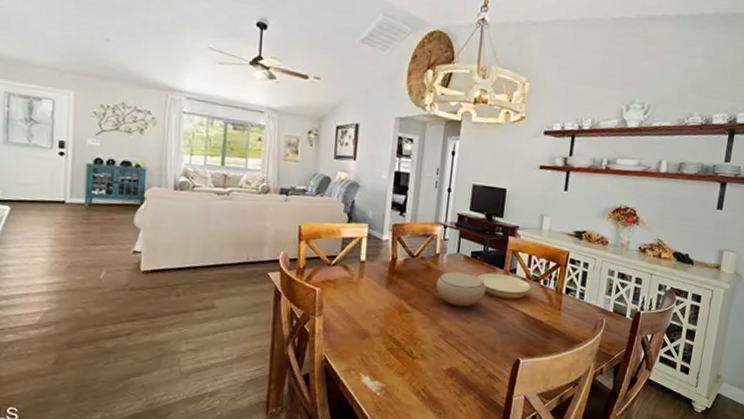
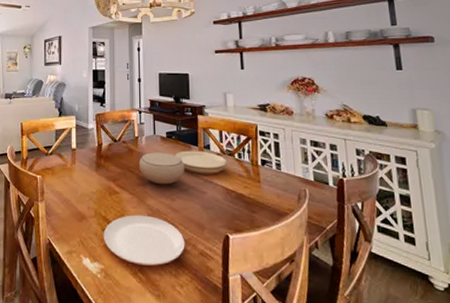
plate: none [387,335,475,386] -> present [103,215,185,266]

